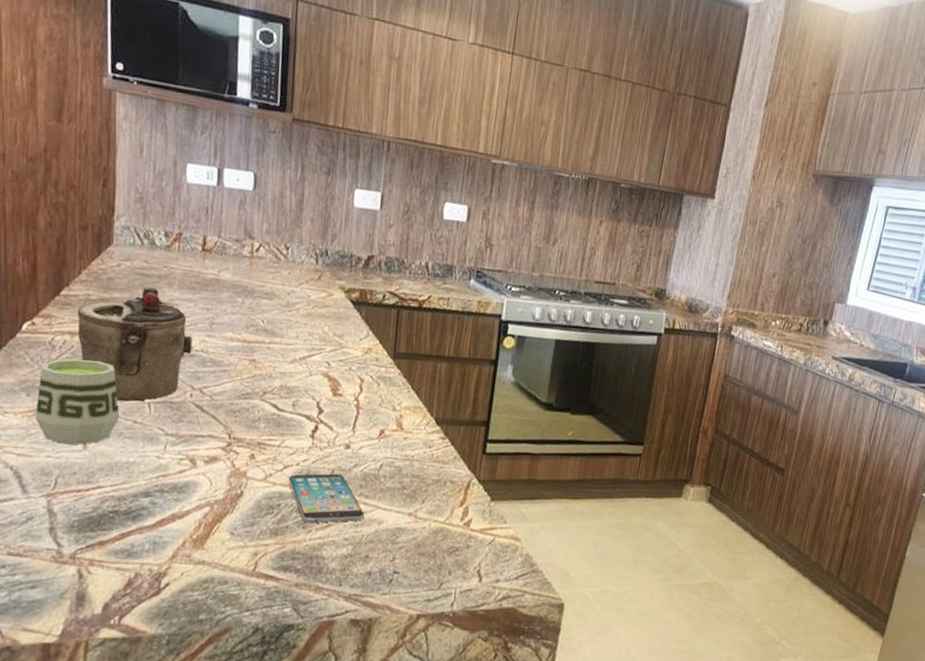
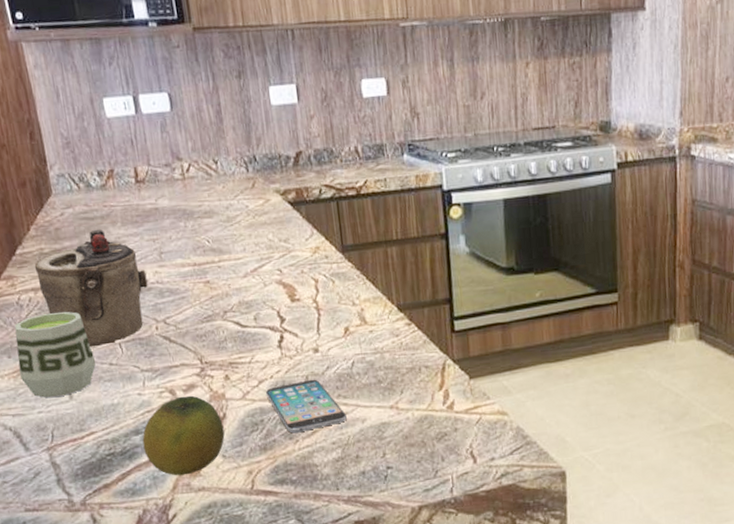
fruit: none [150,466,238,546] -> present [142,395,225,476]

